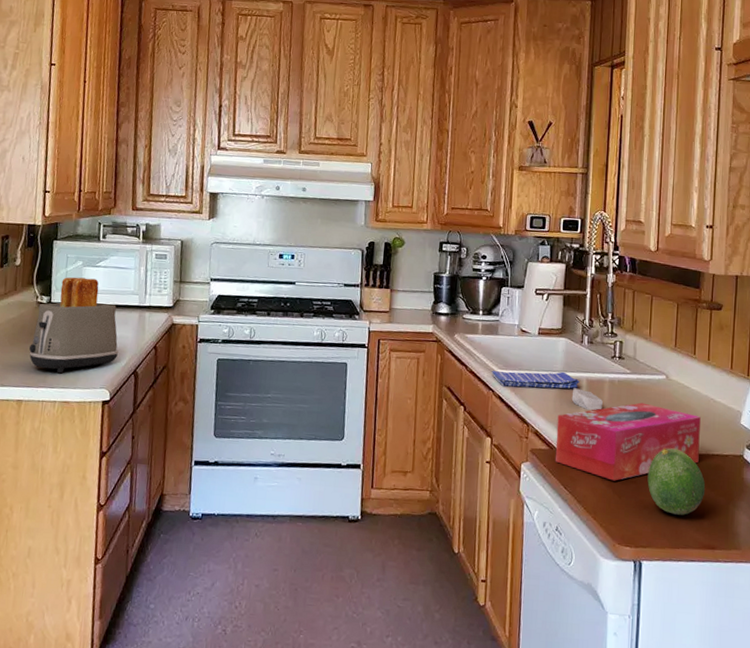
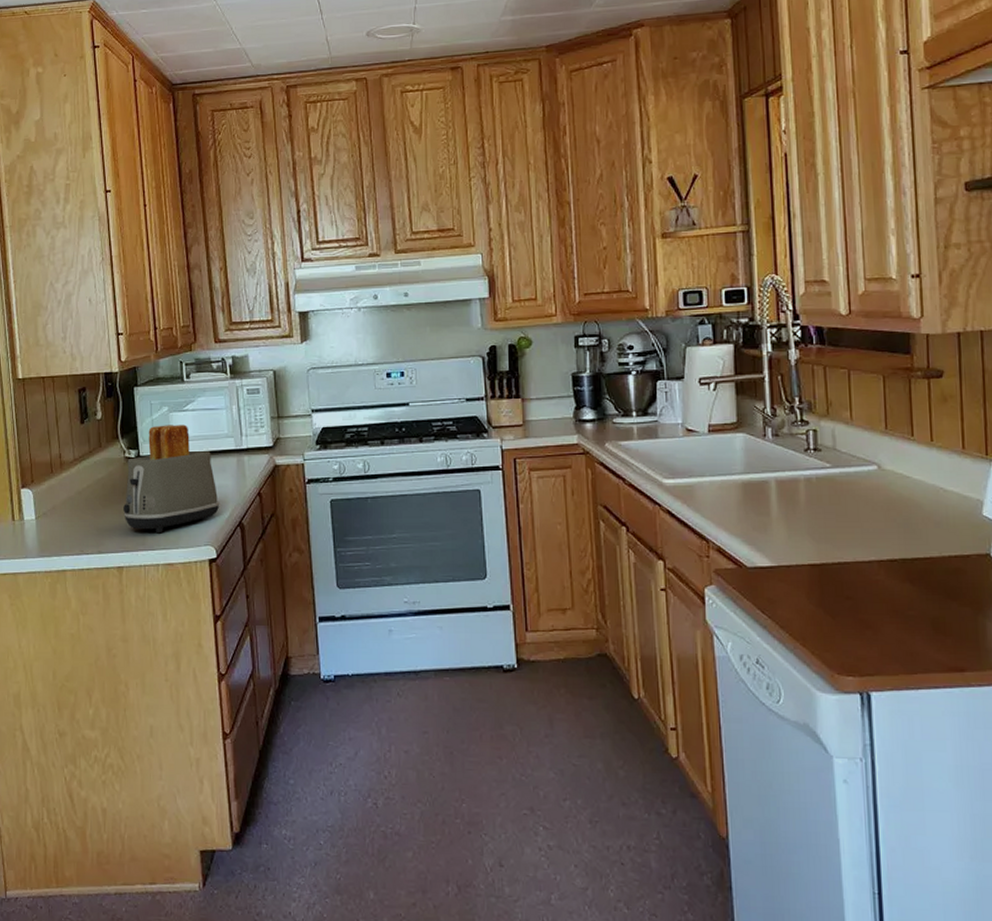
dish towel: present [492,370,579,389] -> none [656,474,767,498]
tissue box: present [555,402,701,481] -> none [743,501,932,599]
soap bar: present [571,388,603,411] -> none [758,492,799,517]
fruit: present [647,447,706,516] -> none [866,553,945,633]

